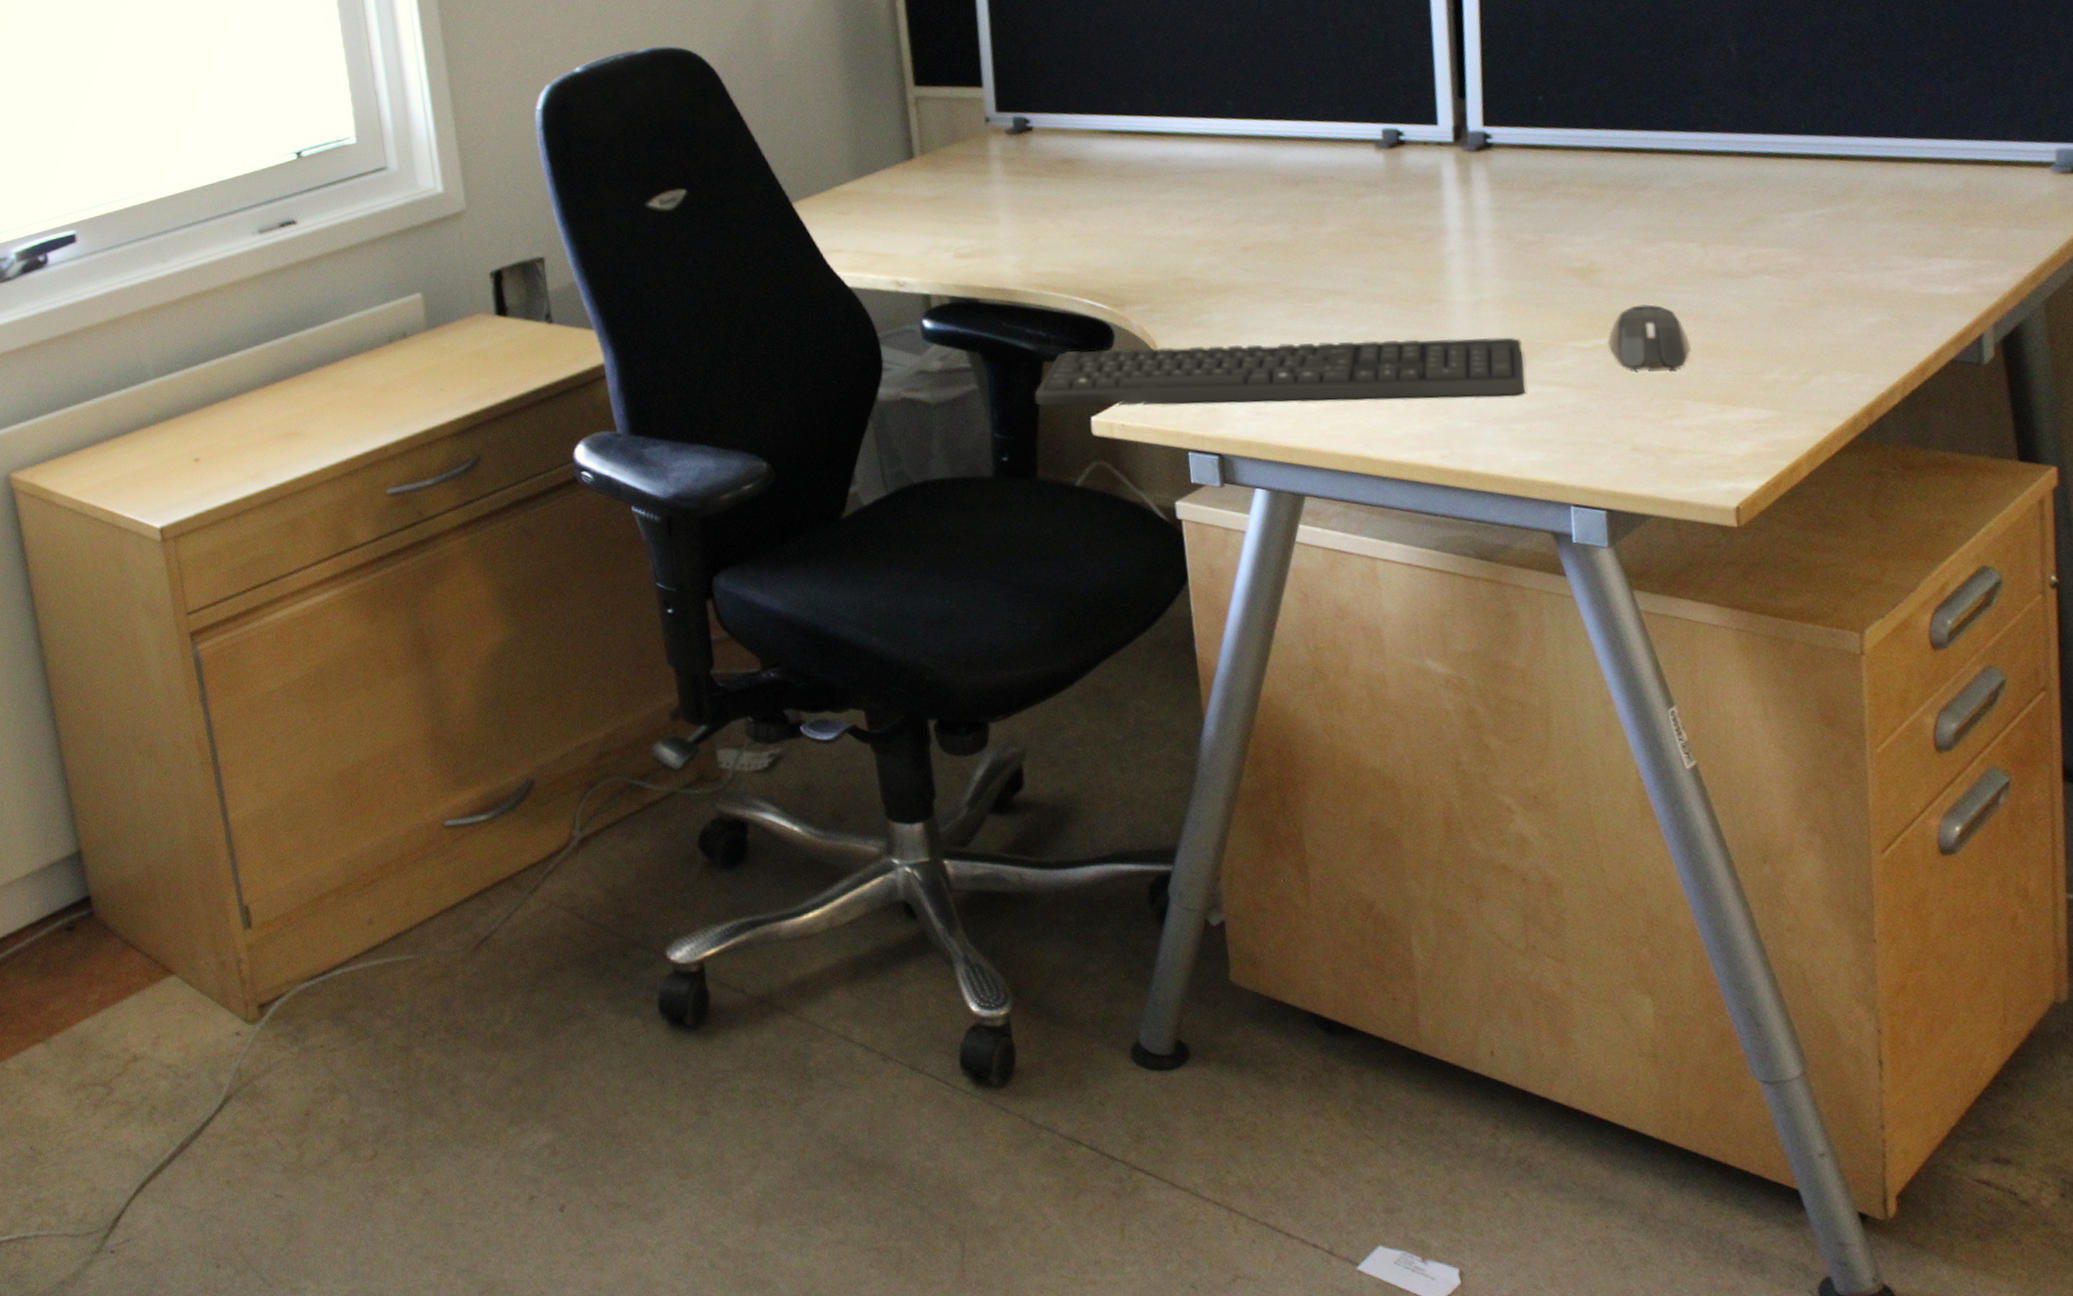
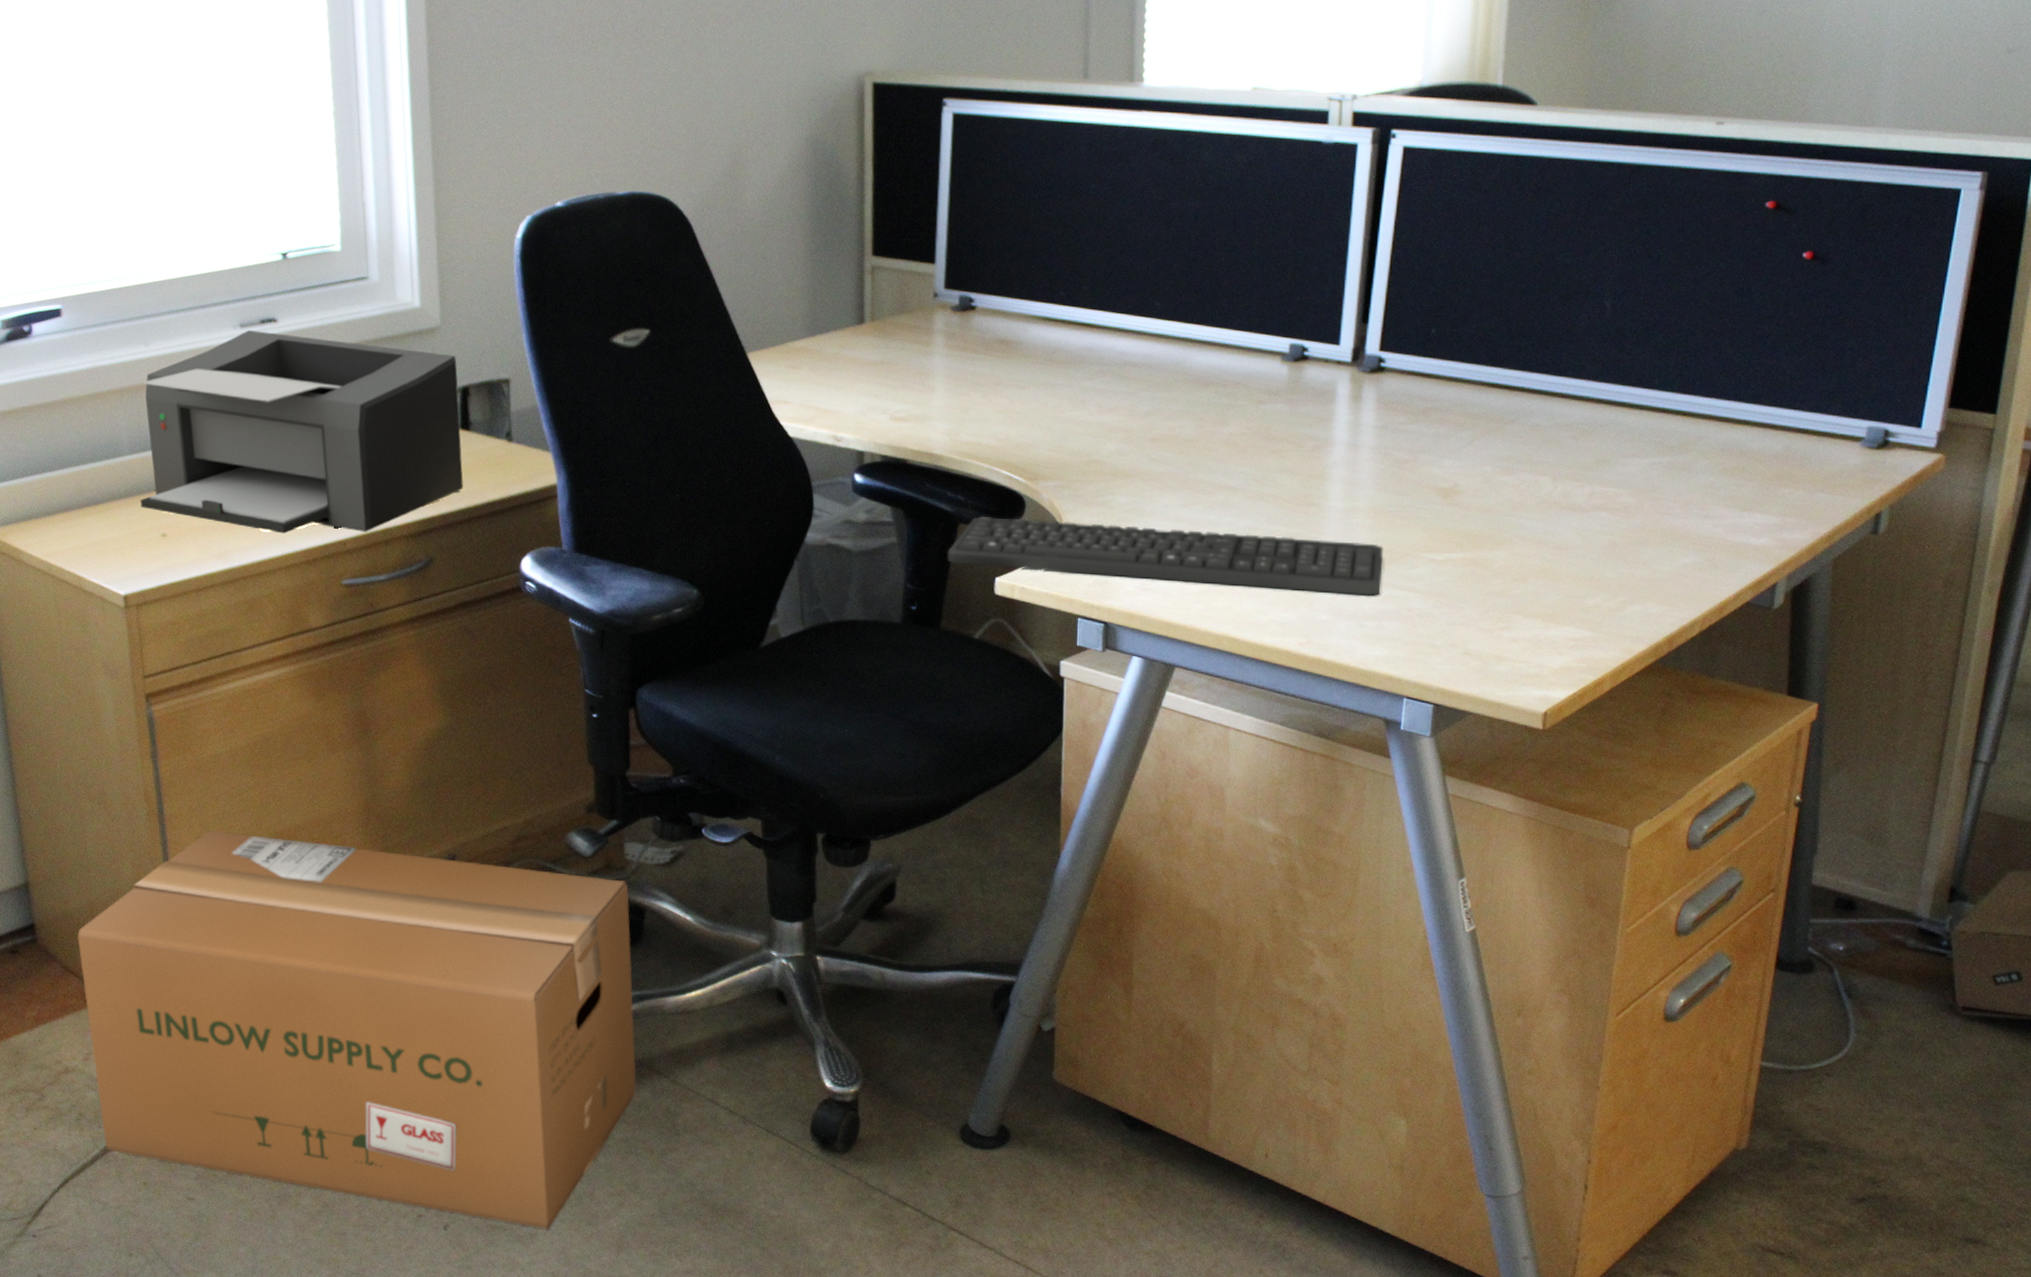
box: none [137,775,758,1203] -> present [77,830,636,1229]
printer: none [164,235,505,446] -> present [140,329,463,534]
mouse: present [1608,304,1691,370] -> none [1458,526,1528,586]

